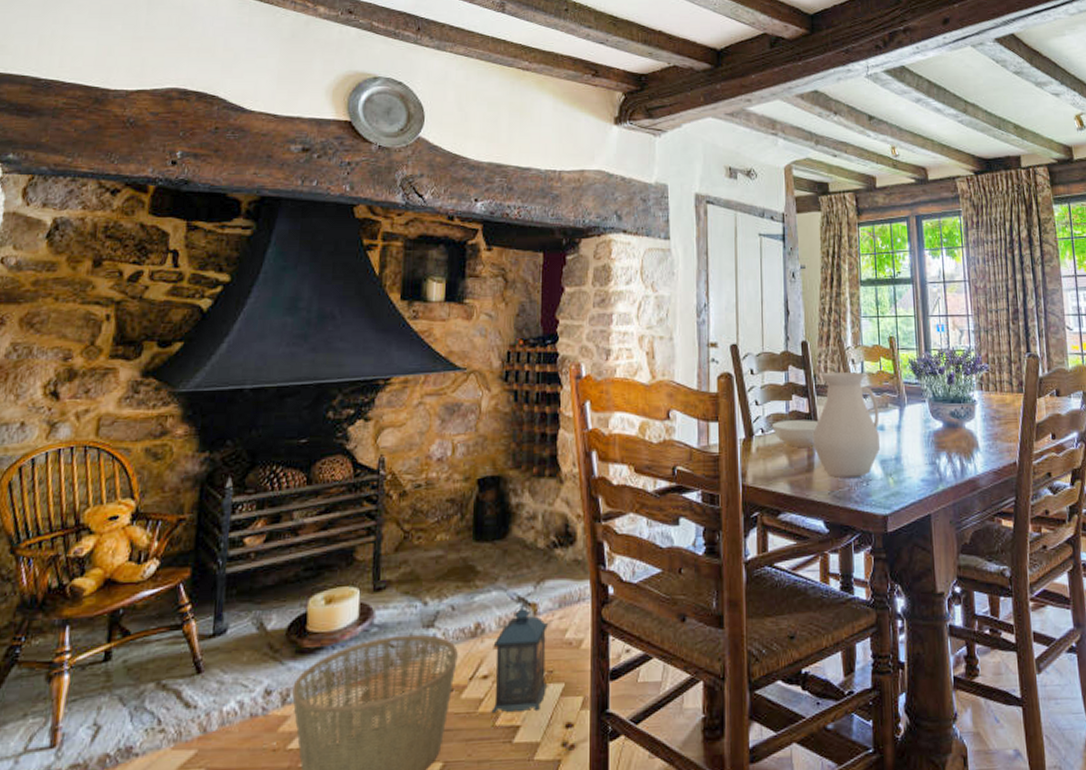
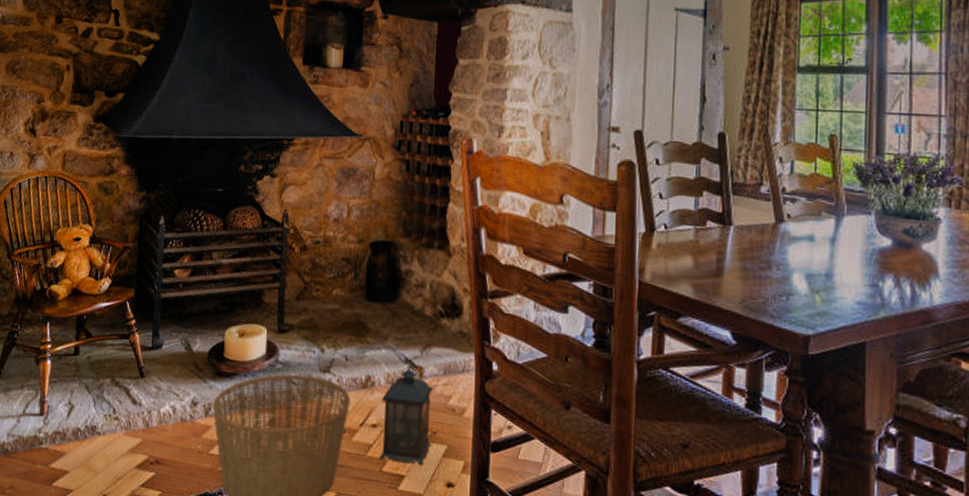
bowl: present [772,420,819,447] -> none [677,217,733,250]
pitcher: present [812,371,881,479] -> none [724,169,810,291]

